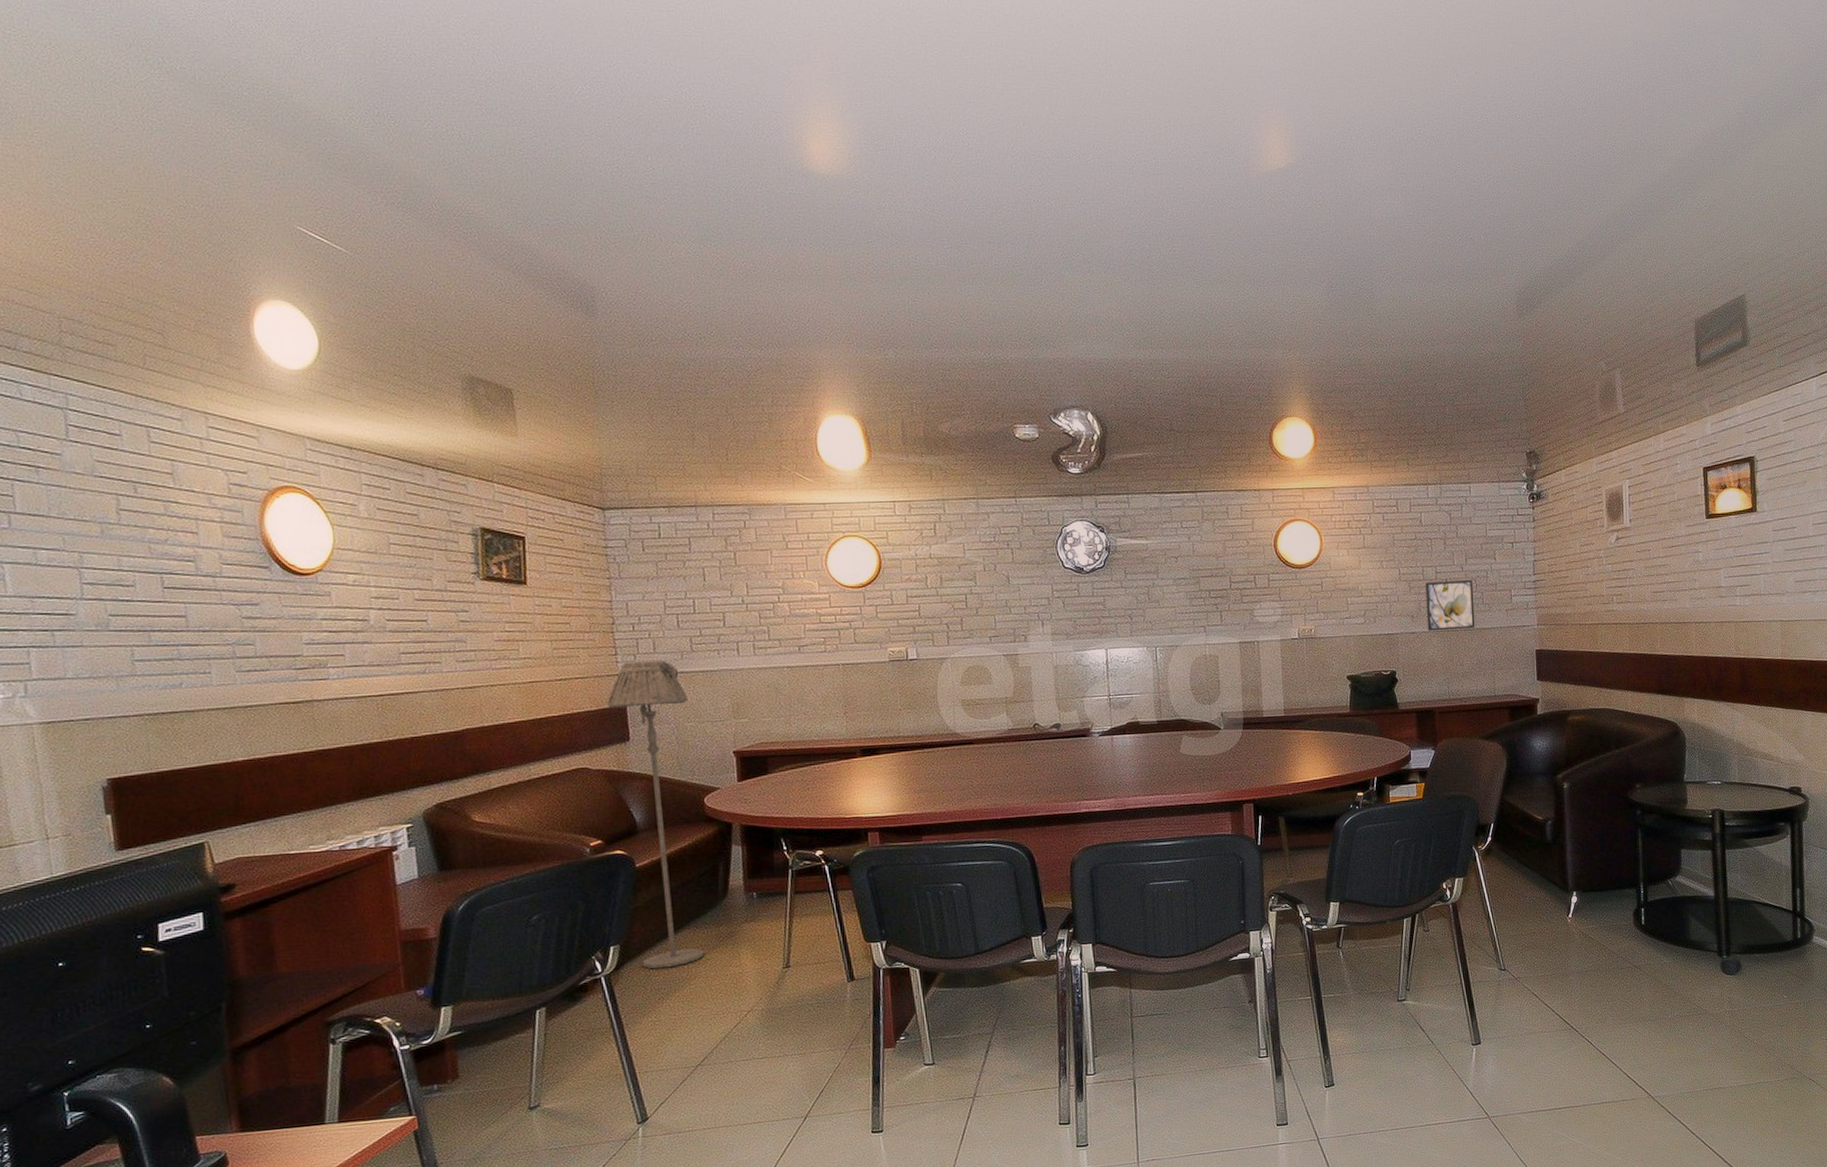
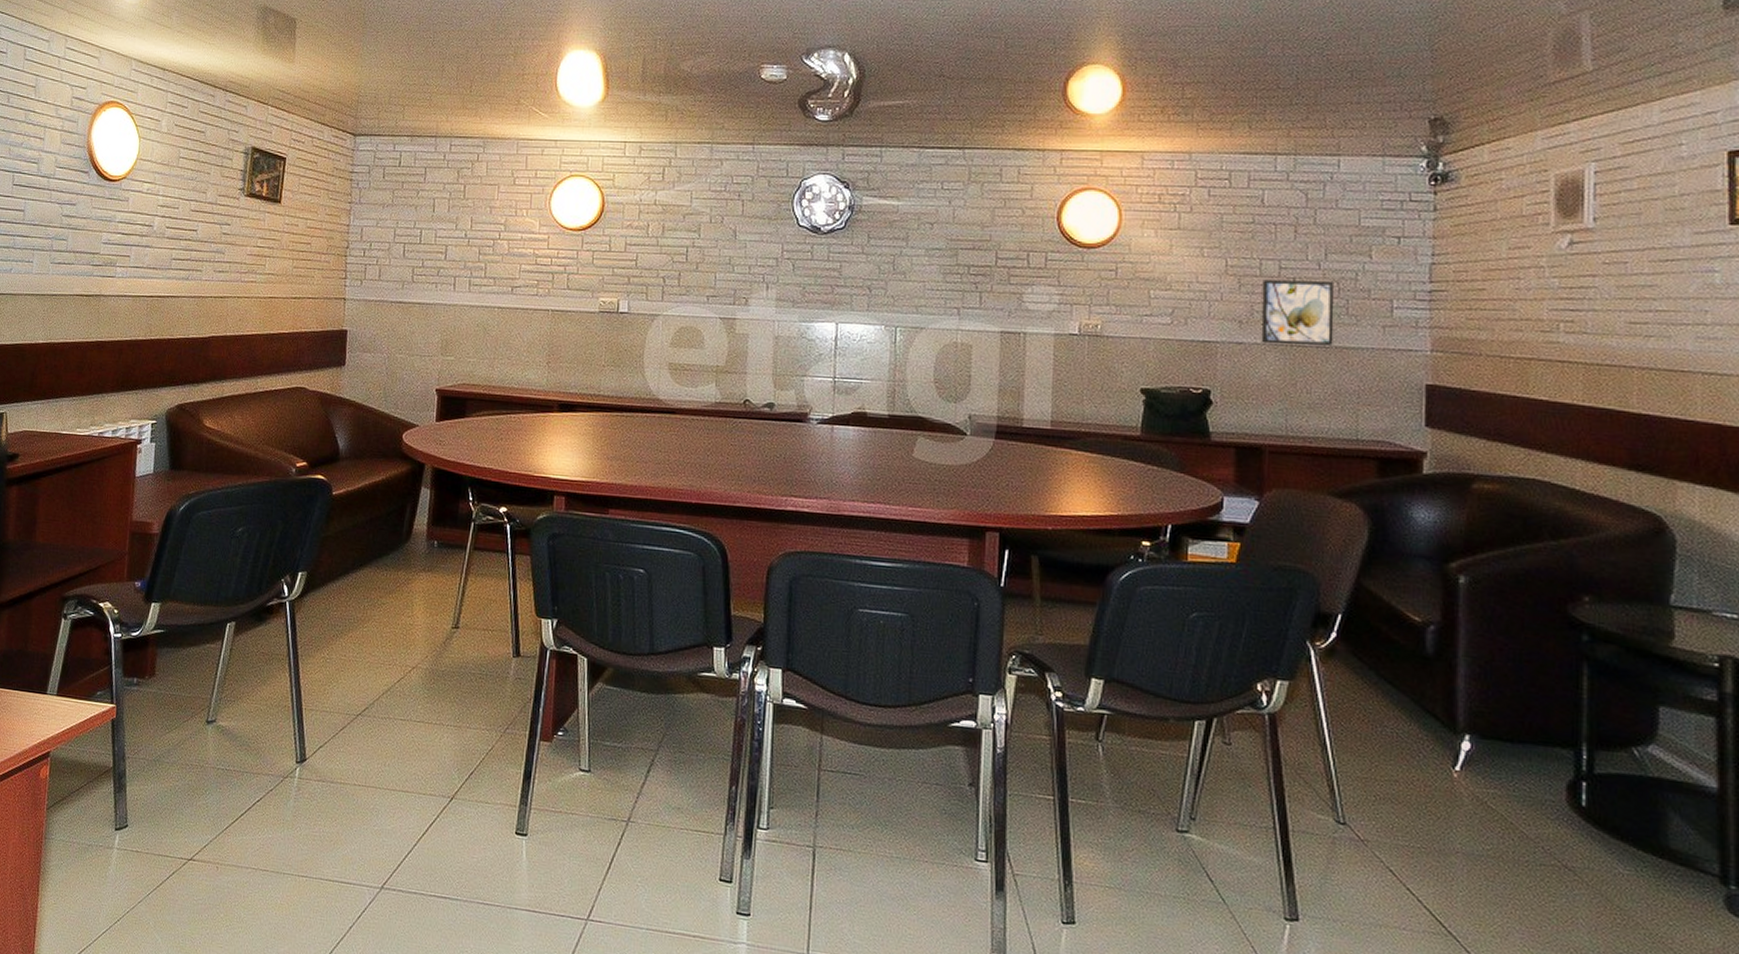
floor lamp: present [607,660,704,969] -> none [324,287,403,605]

